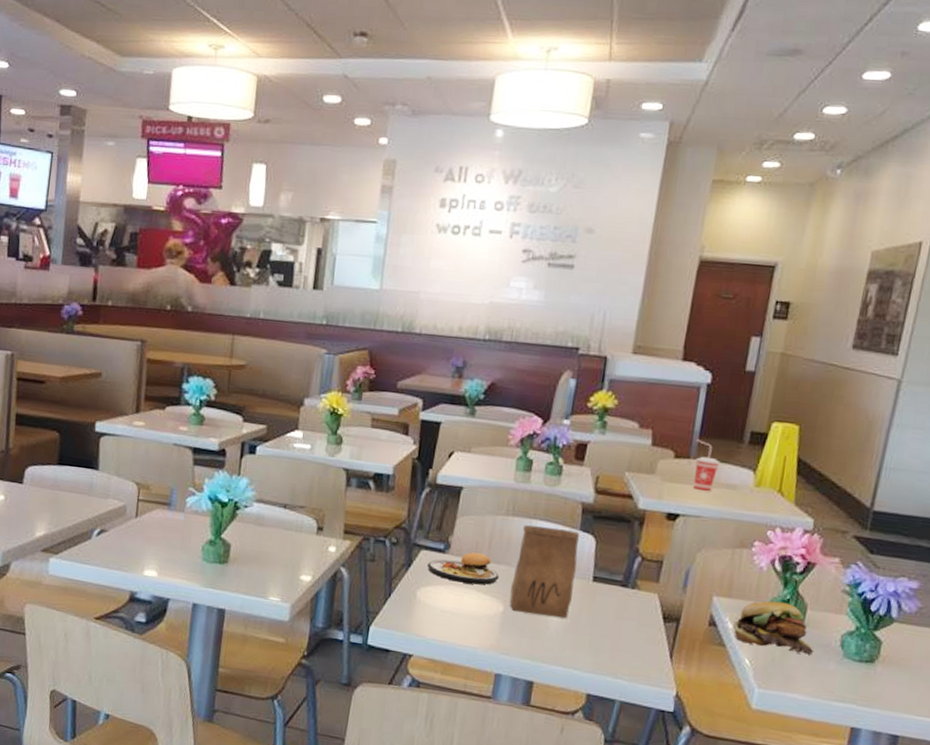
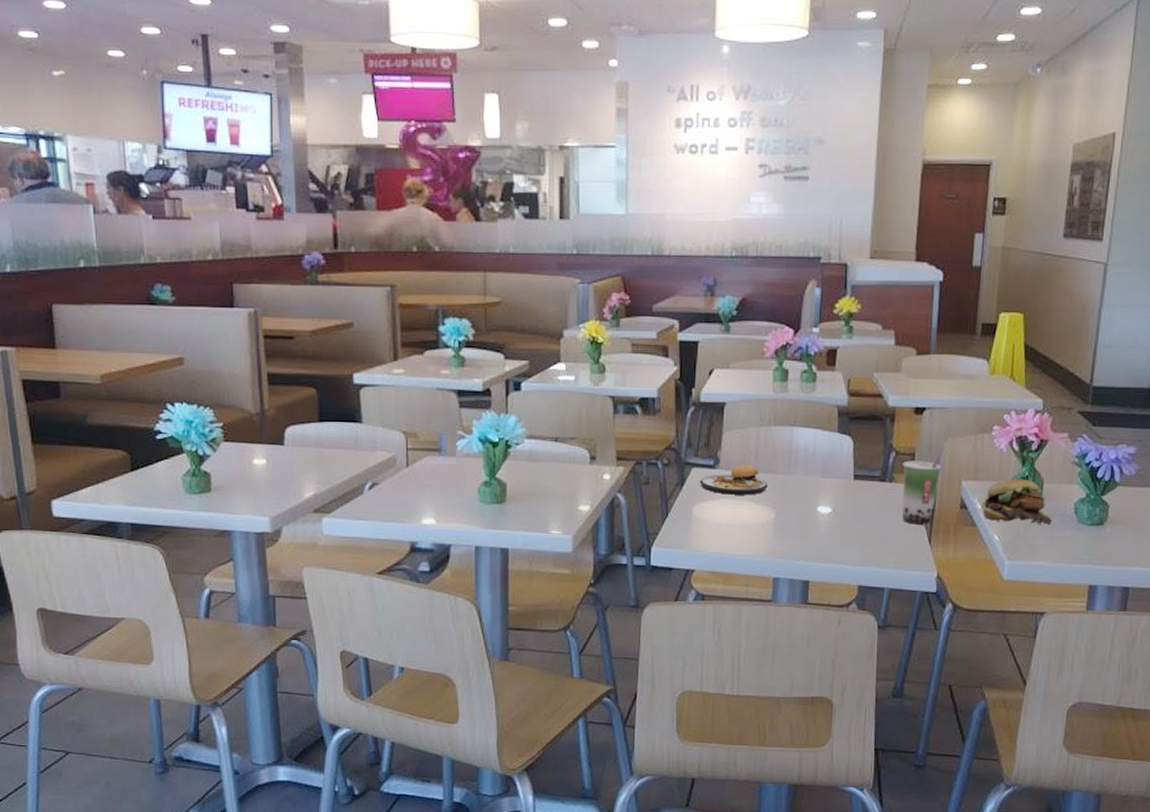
paper bag: present [509,525,579,618] -> none [779,432,839,517]
beverage cup: none [642,559,695,638] -> present [902,449,944,525]
beverage cup: present [693,439,720,491] -> none [934,335,957,383]

